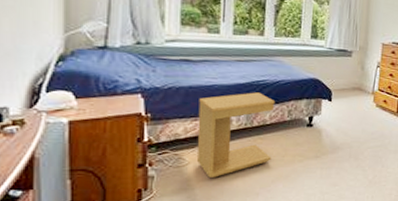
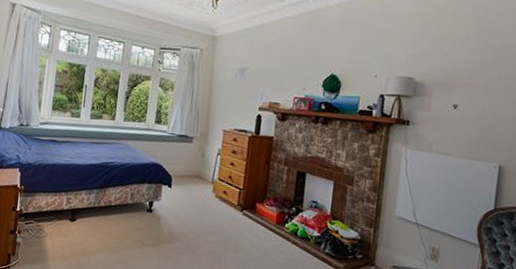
side table: present [196,92,276,178] -> none [53,173,121,252]

